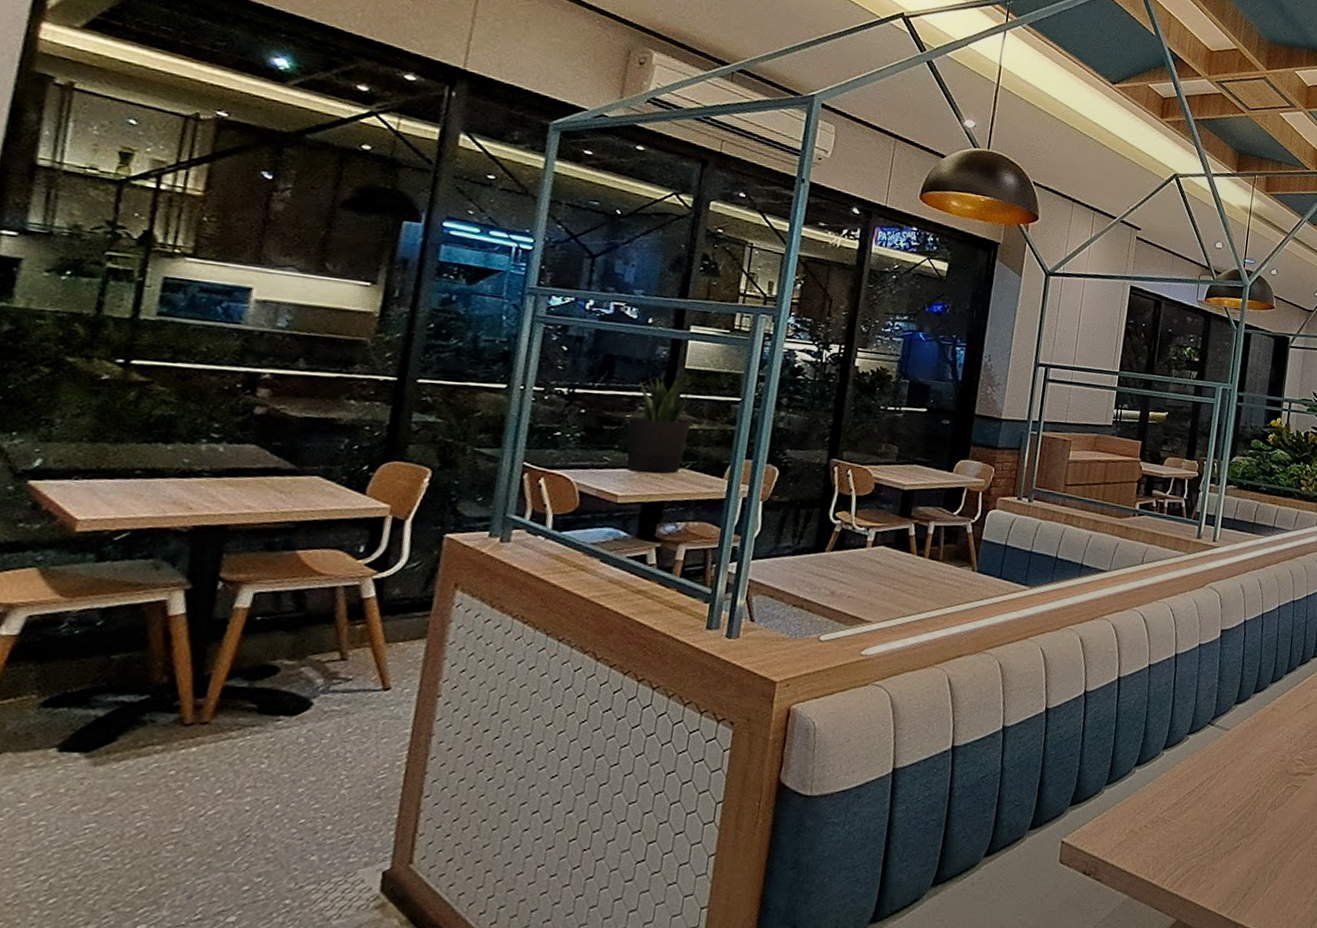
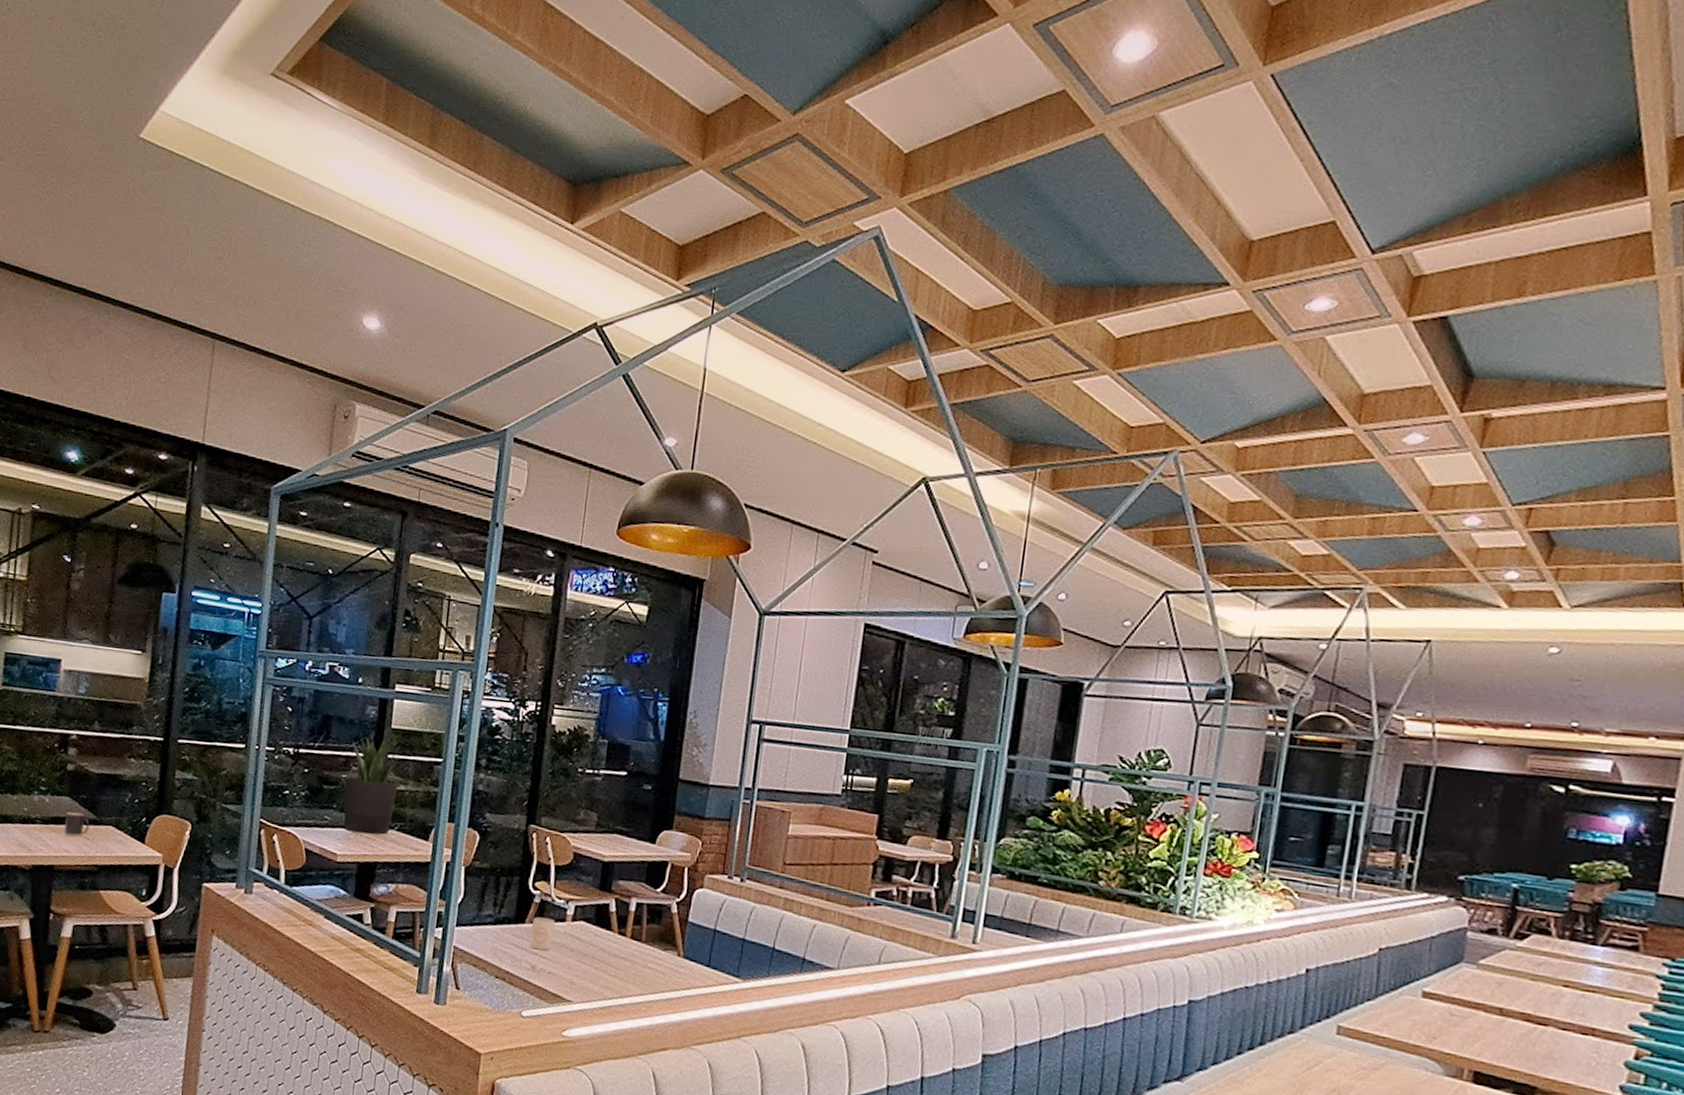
mug: none [246,461,286,491] -> present [64,812,90,838]
mug: none [829,545,865,576] -> present [530,917,565,951]

